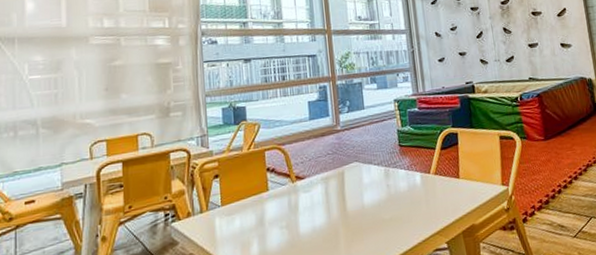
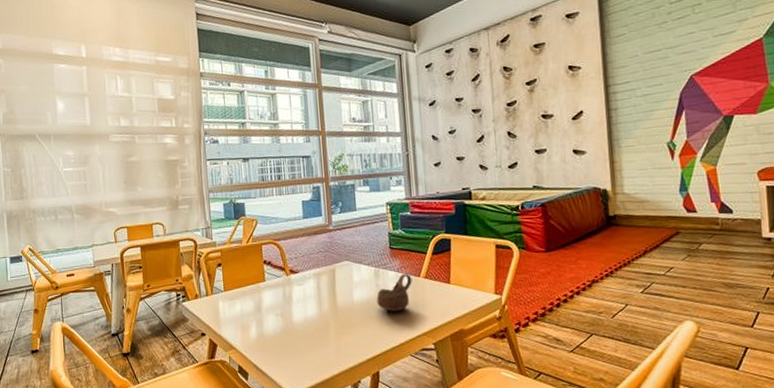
cup: none [387,171,423,213] -> present [376,274,412,311]

